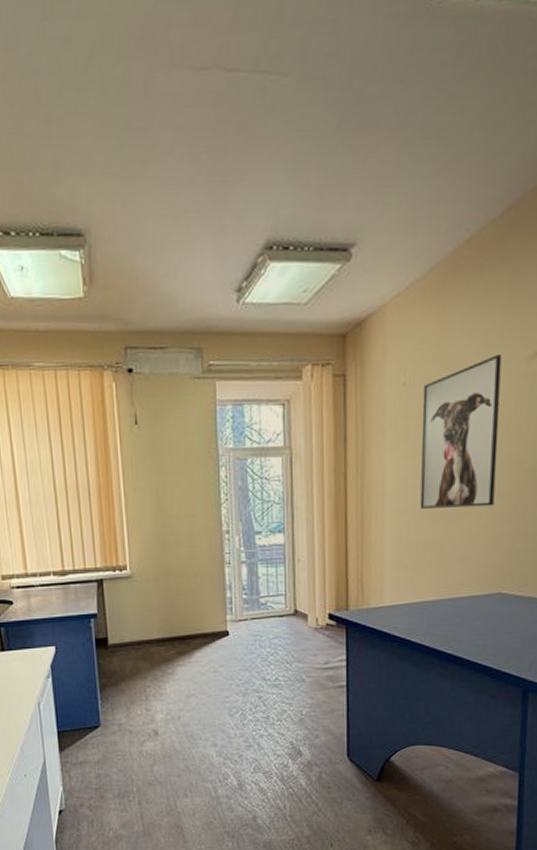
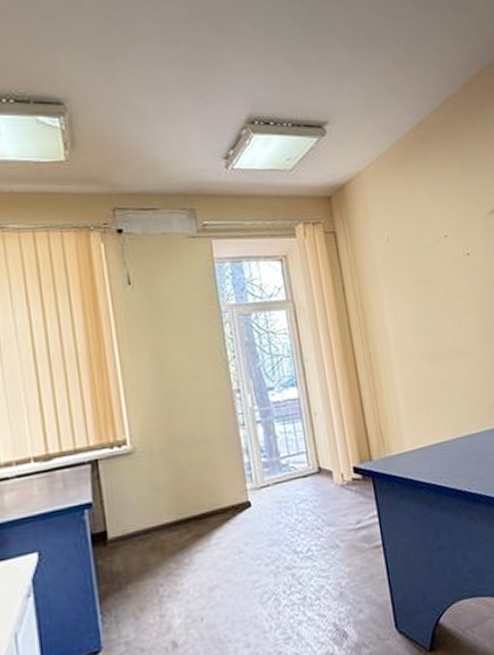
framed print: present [420,355,502,509] -> none [405,213,484,352]

